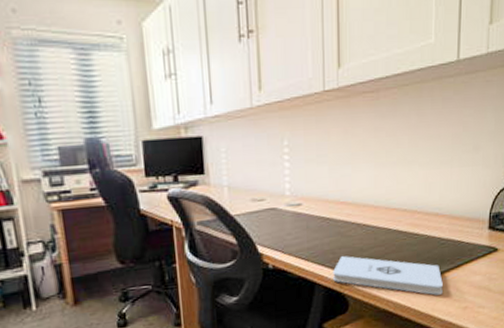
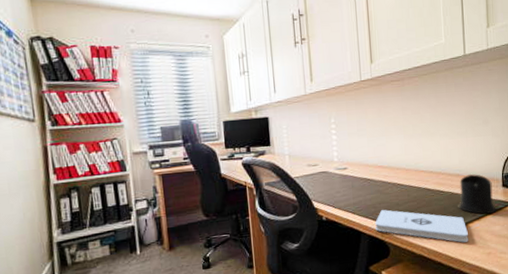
mug: none [433,212,479,262] -> present [458,173,497,214]

